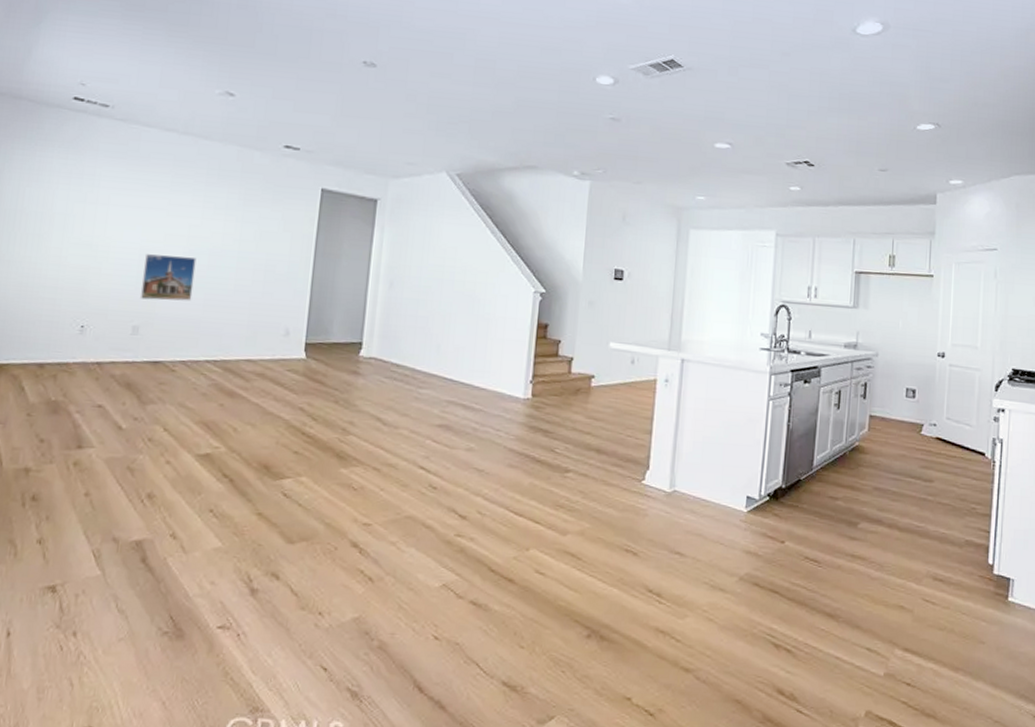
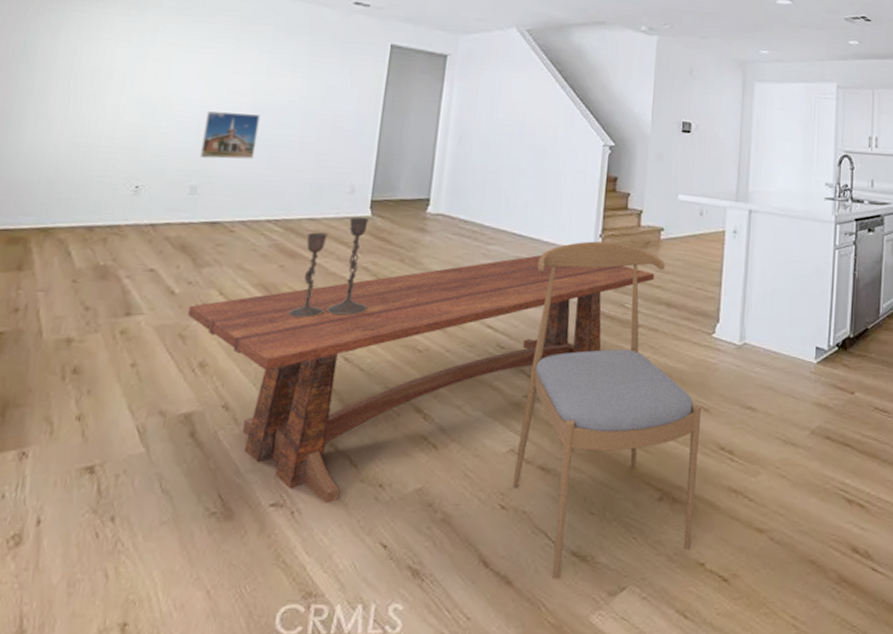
dining table: none [135,400,585,627] -> present [188,255,655,503]
candlestick: none [229,358,305,455] -> present [288,216,370,318]
dining chair: none [445,387,630,707] -> present [512,241,701,580]

